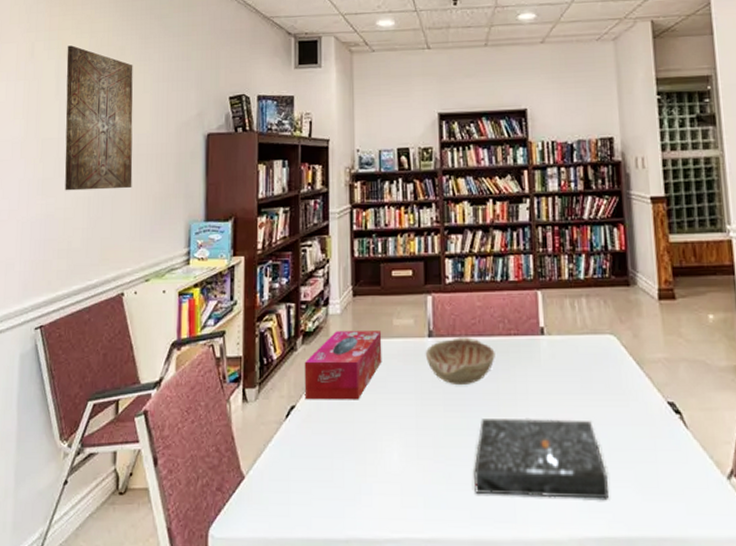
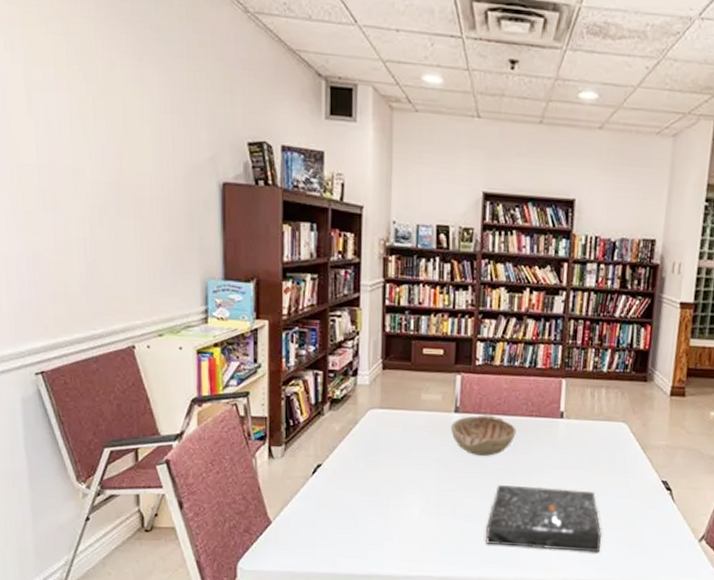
wall art: present [65,45,133,191] -> none [36,48,136,235]
tissue box: present [304,331,382,400] -> none [331,400,410,463]

